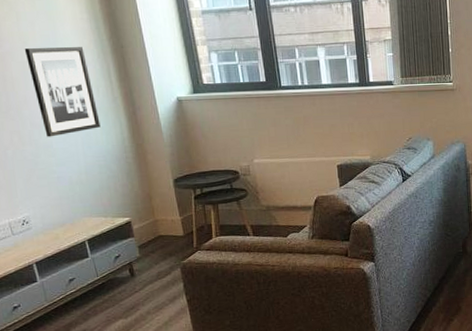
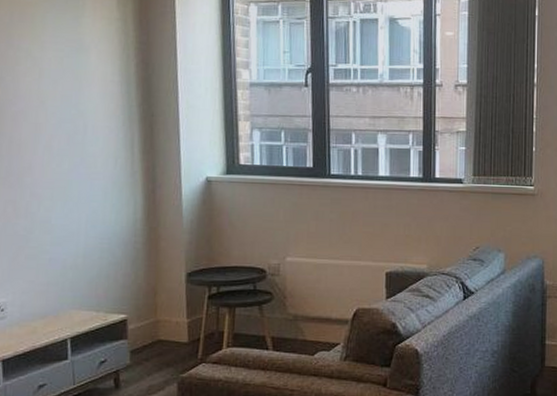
wall art: present [24,47,101,137] -> none [40,109,112,211]

